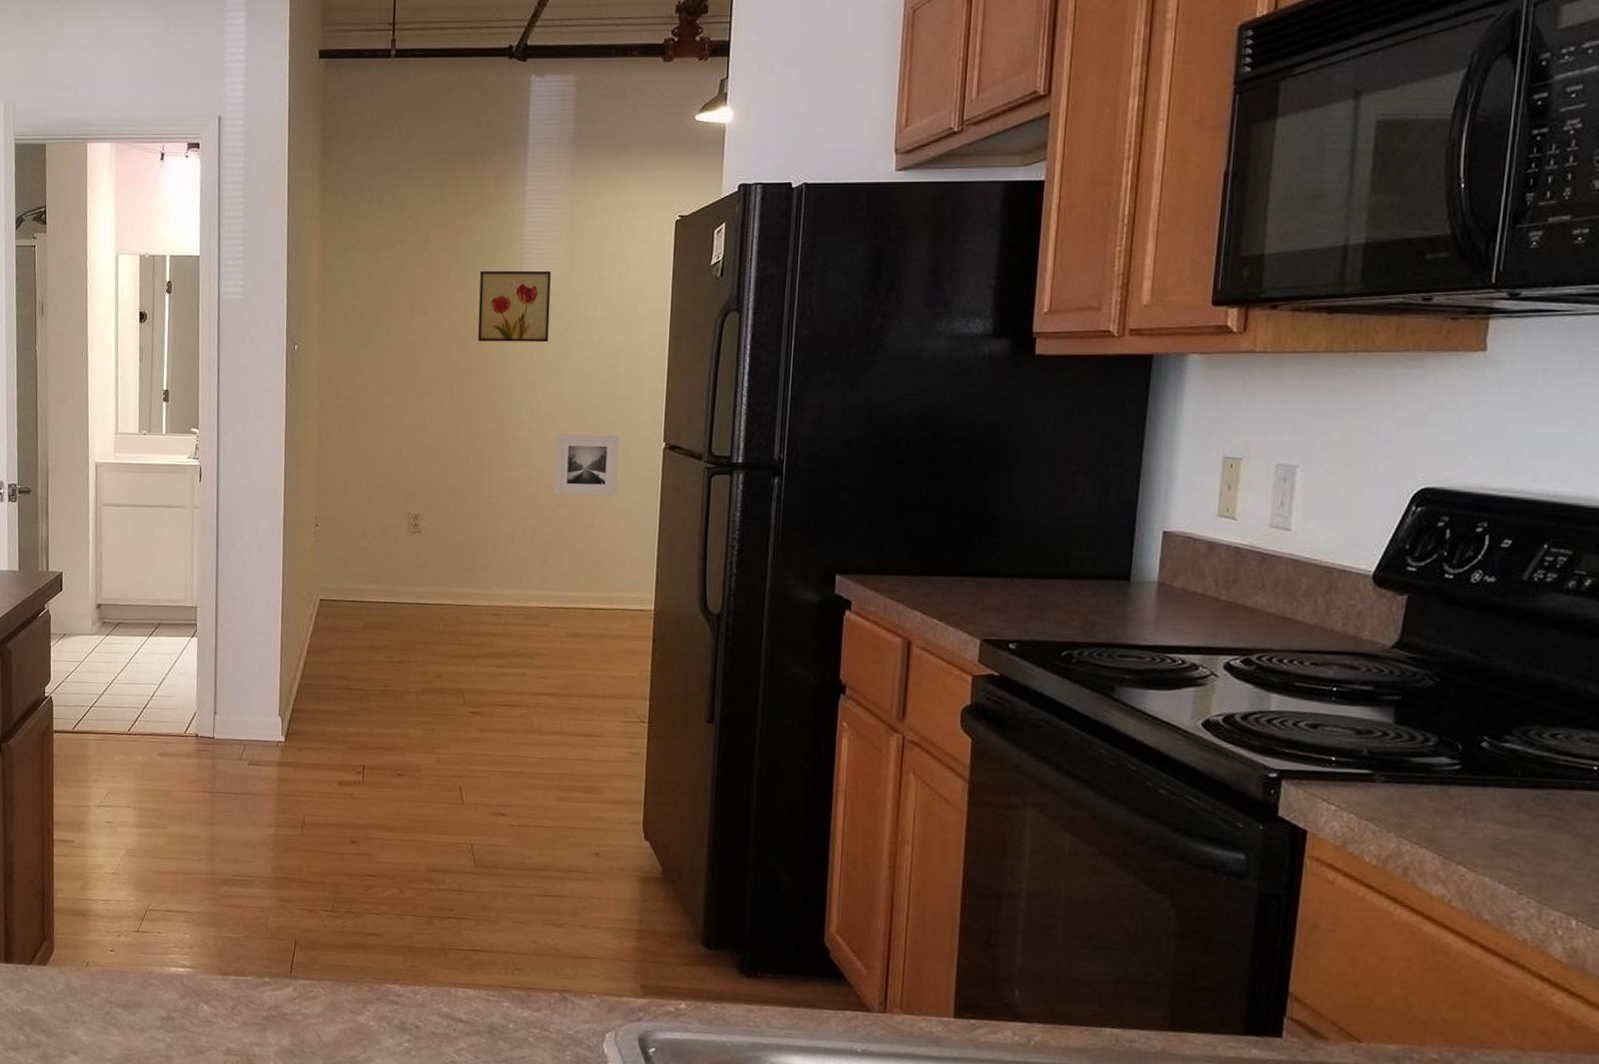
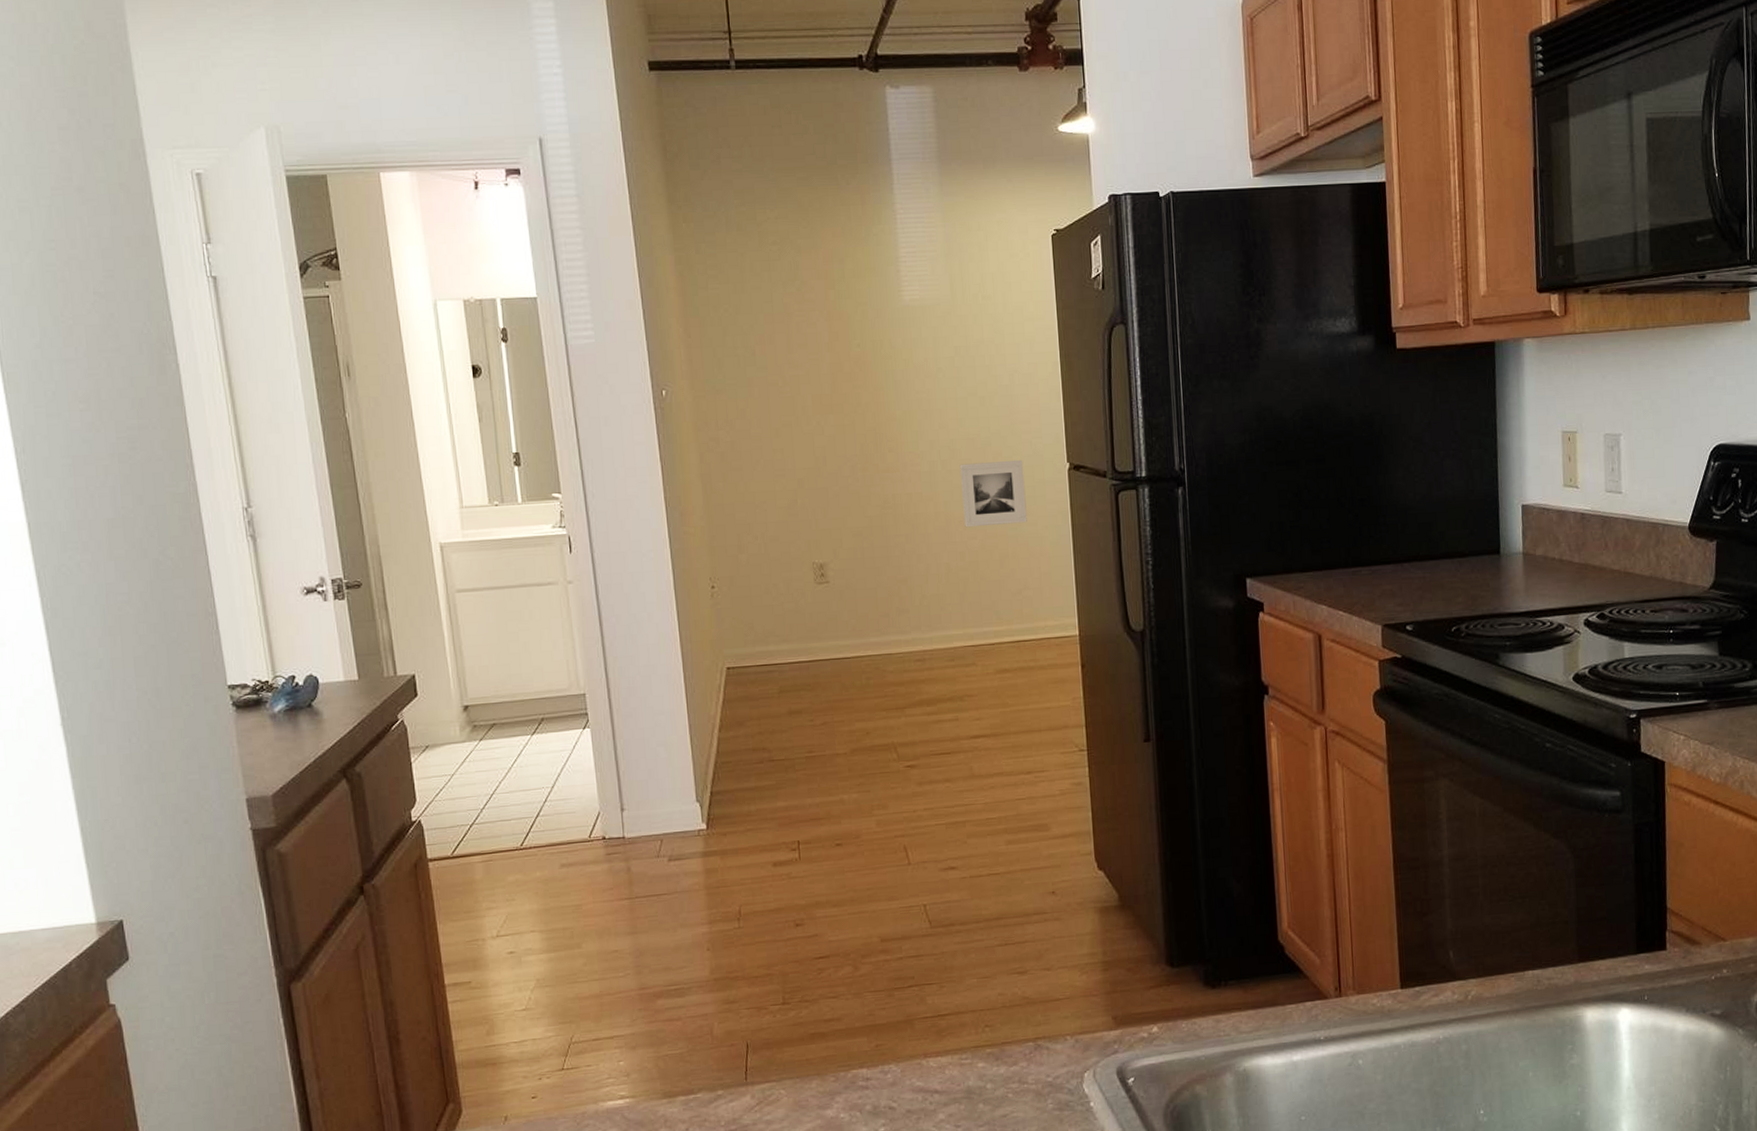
wall art: present [477,270,551,342] -> none [857,293,938,372]

